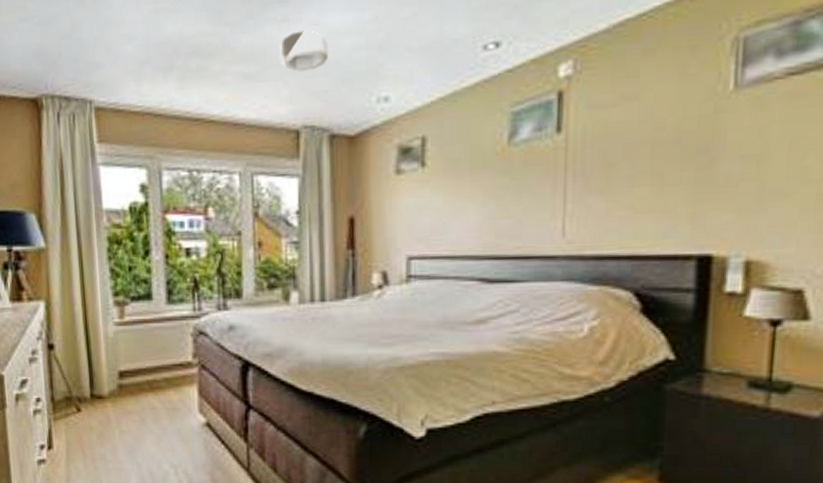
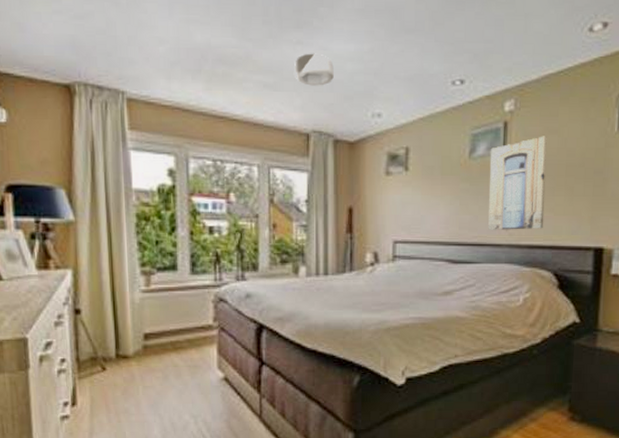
wall art: none [537,105,623,239] -> present [488,136,548,231]

